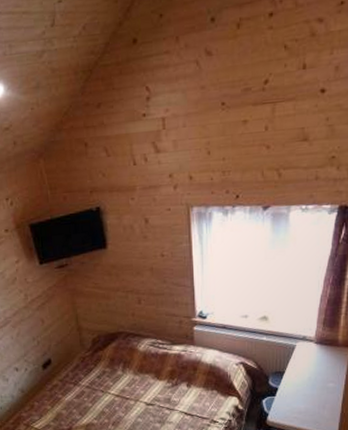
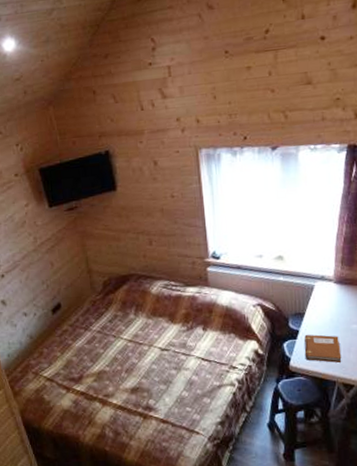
notebook: none [282,392,316,418] -> present [304,334,342,363]

